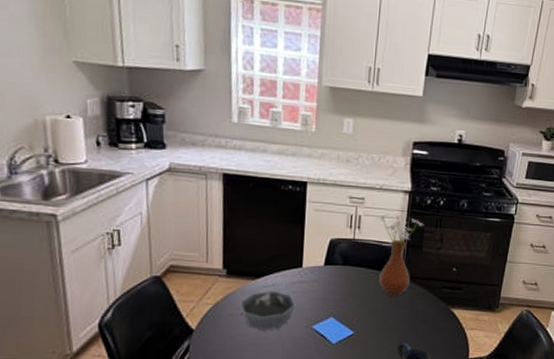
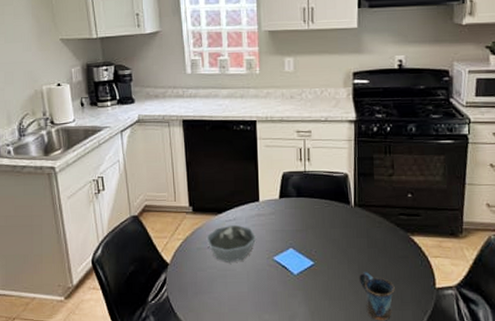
vase: present [374,213,424,297] -> none [322,144,373,226]

